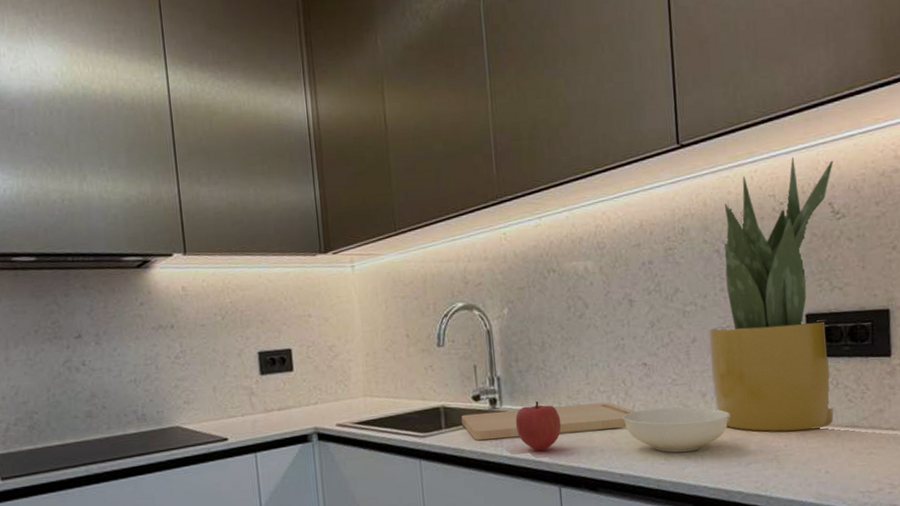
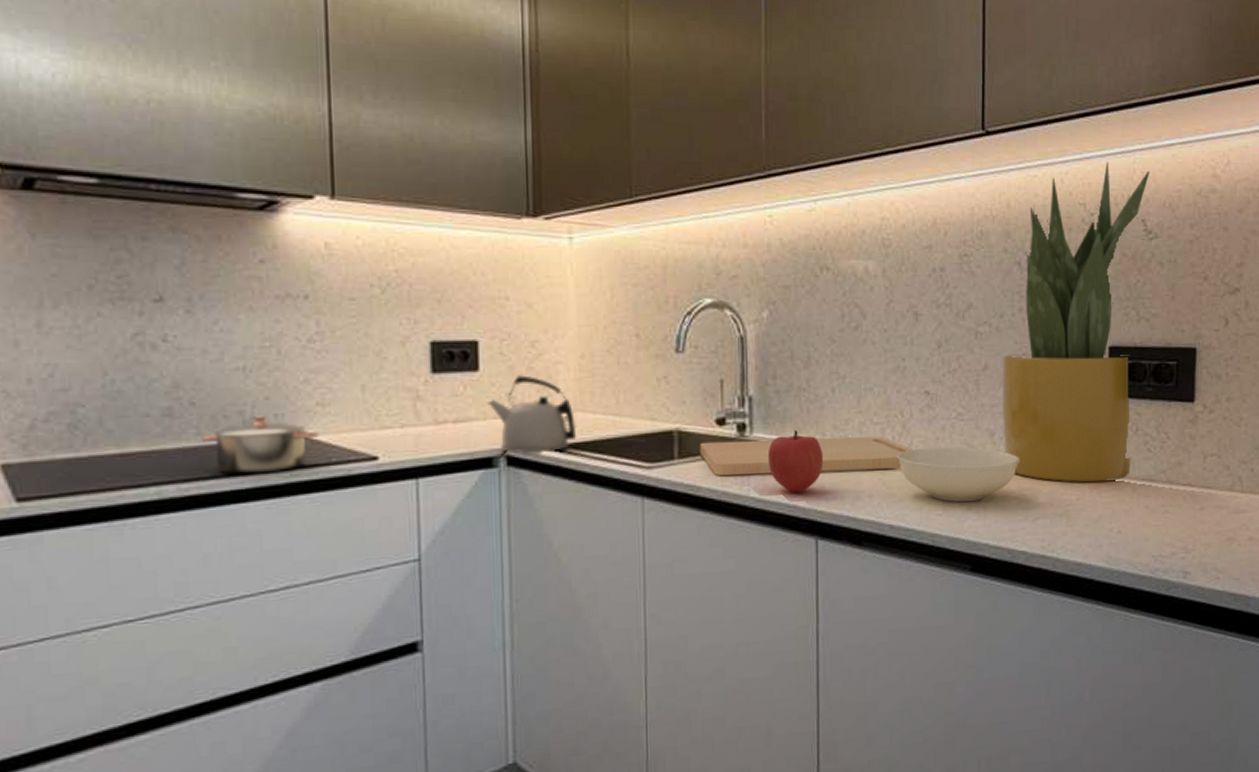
cooking pot: none [111,413,187,456] -> present [201,415,319,475]
kettle: none [301,372,368,432] -> present [487,375,577,456]

